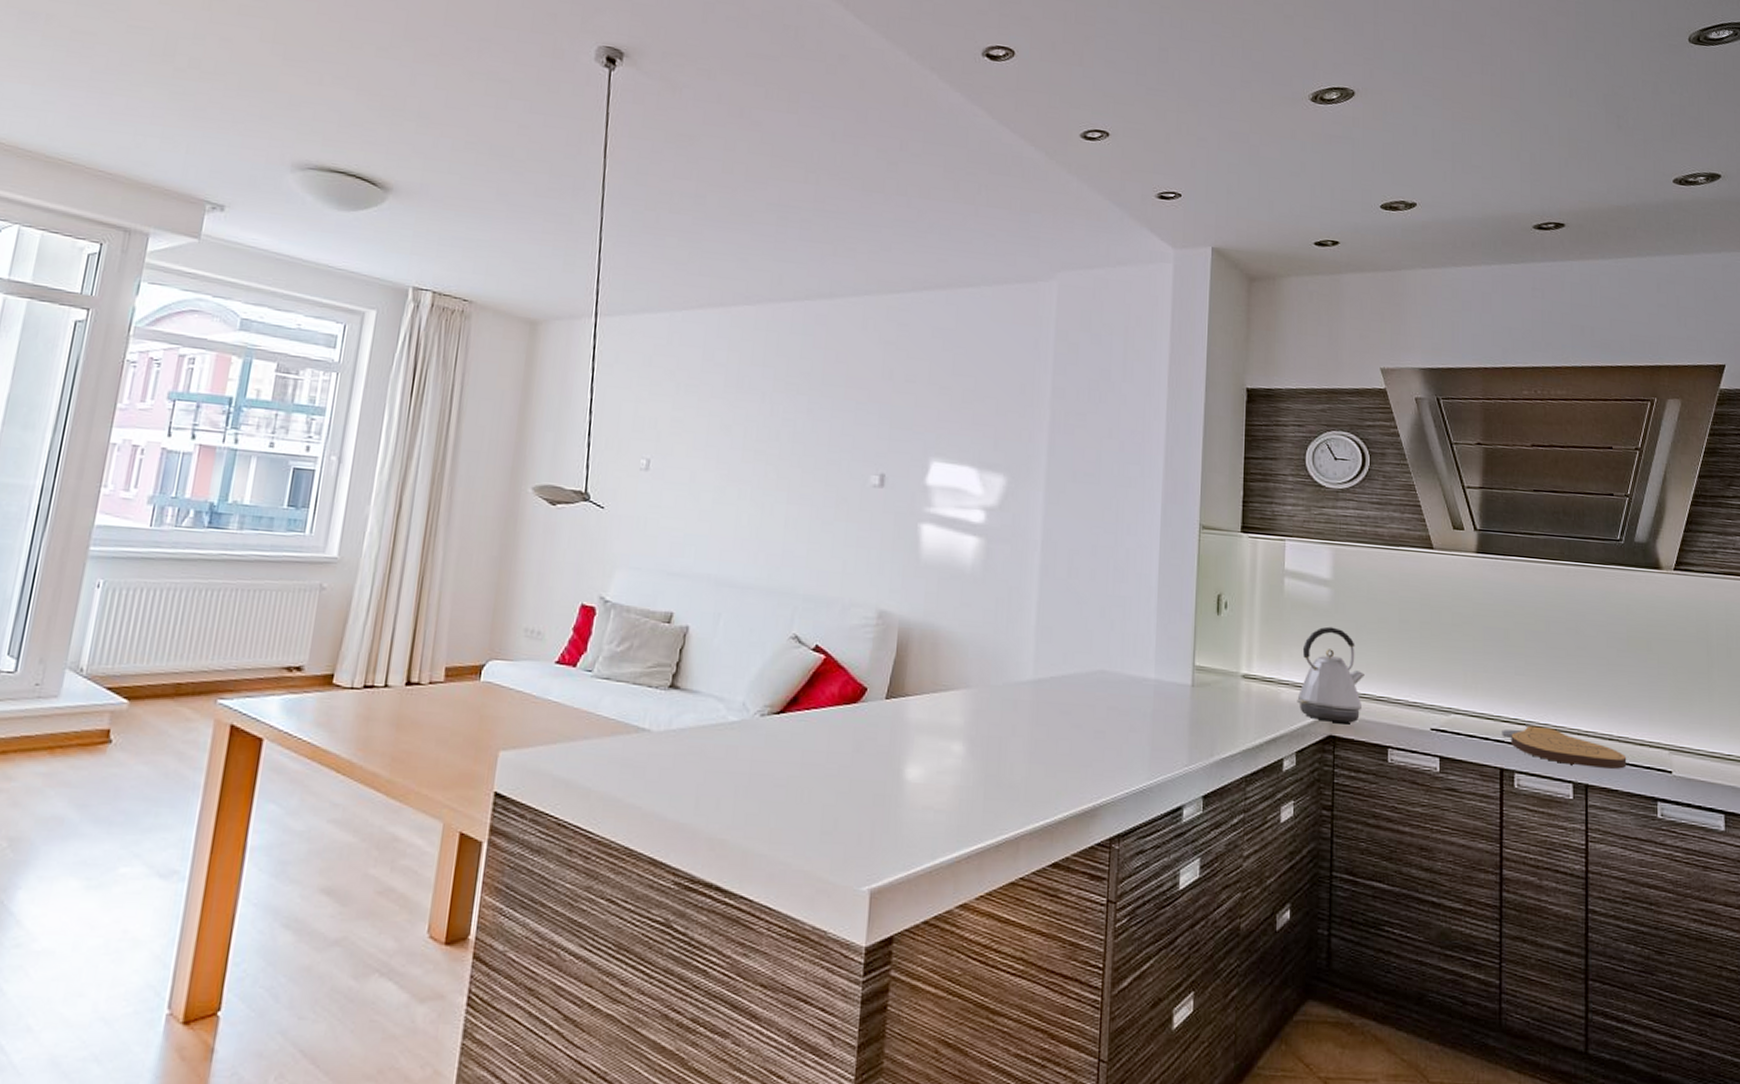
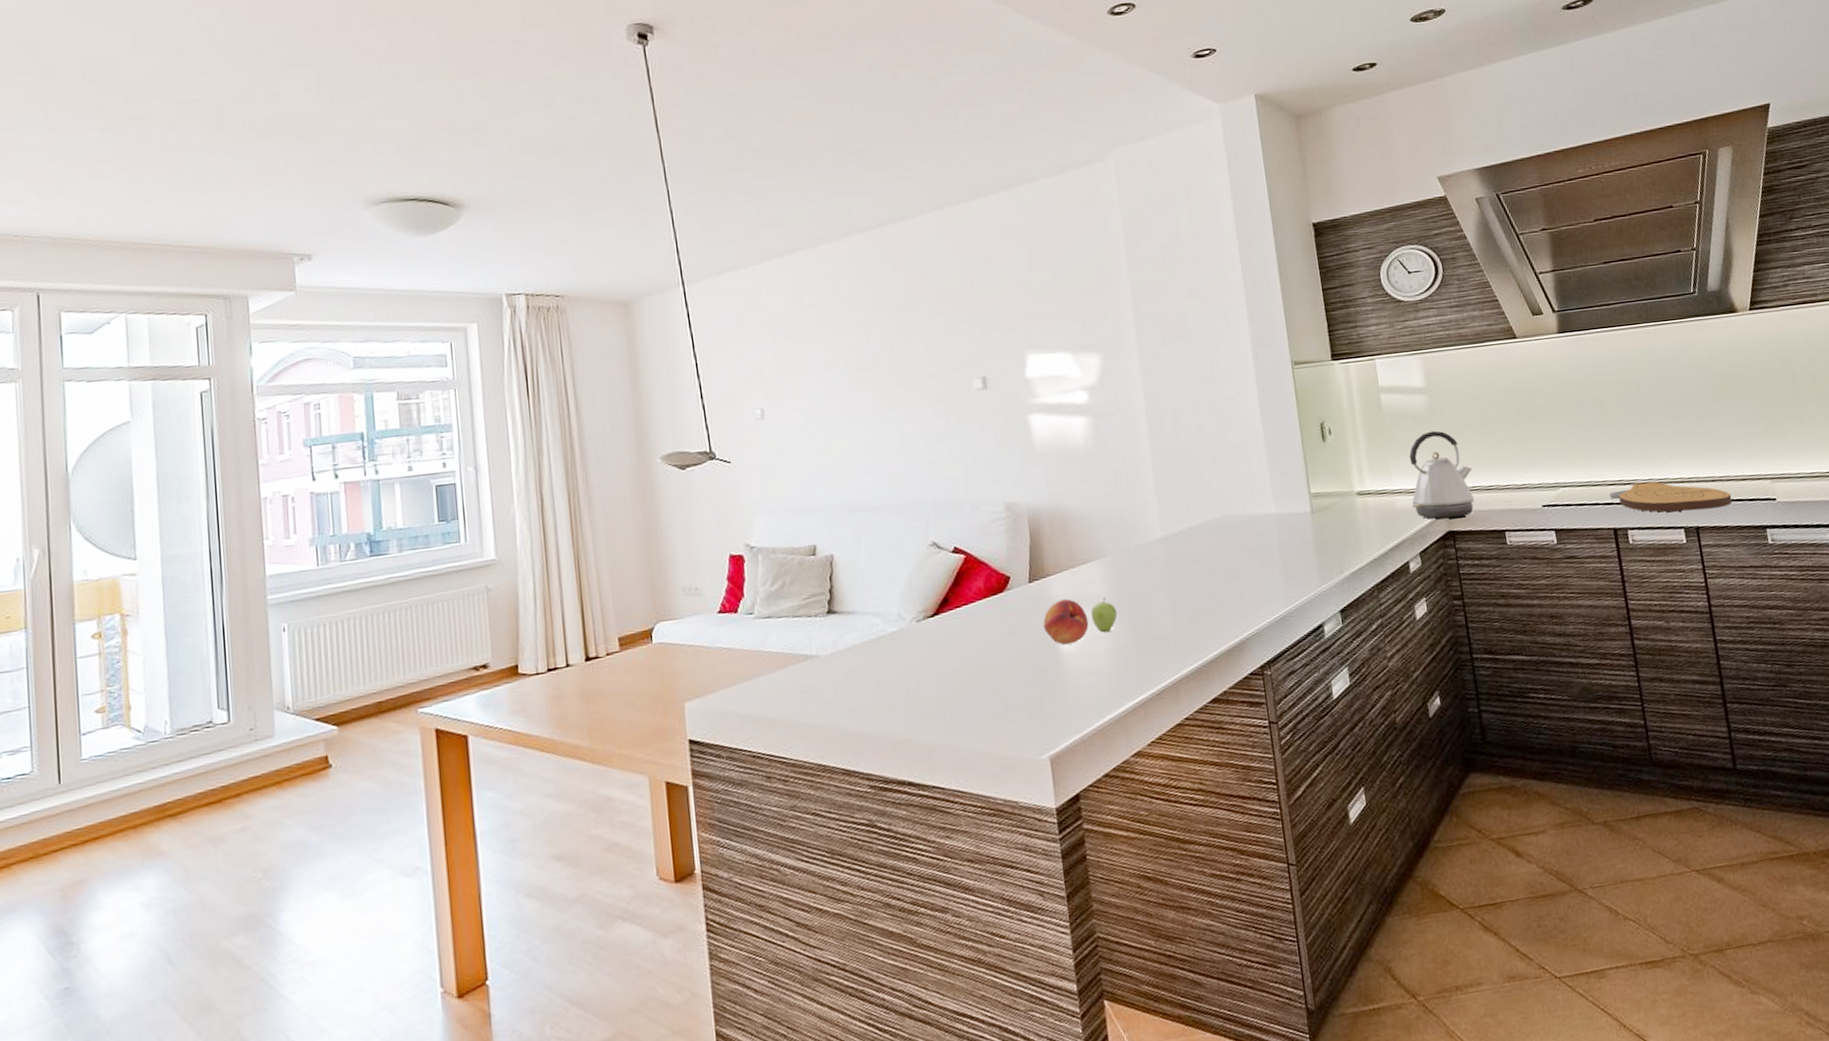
fruit: none [890,724,940,773] -> present [1042,599,1089,645]
fruit: none [942,730,972,768] -> present [1090,597,1118,632]

